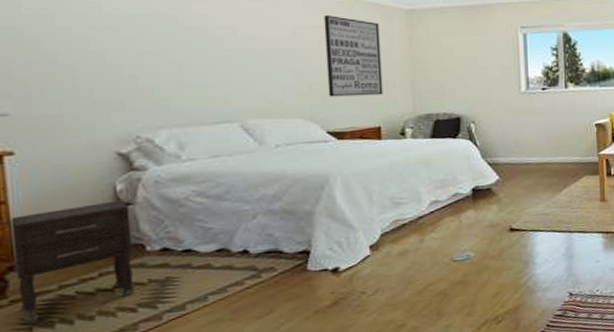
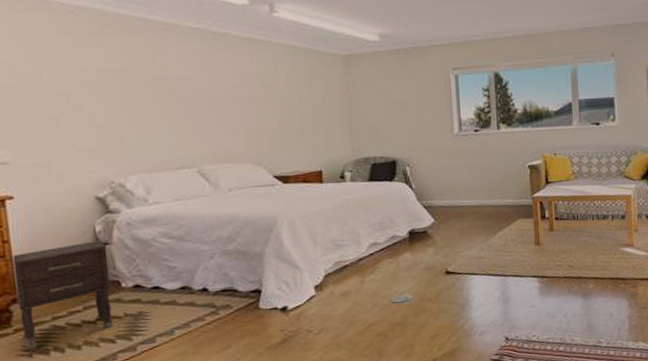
wall art: present [323,16,383,97] -> none [268,63,324,143]

